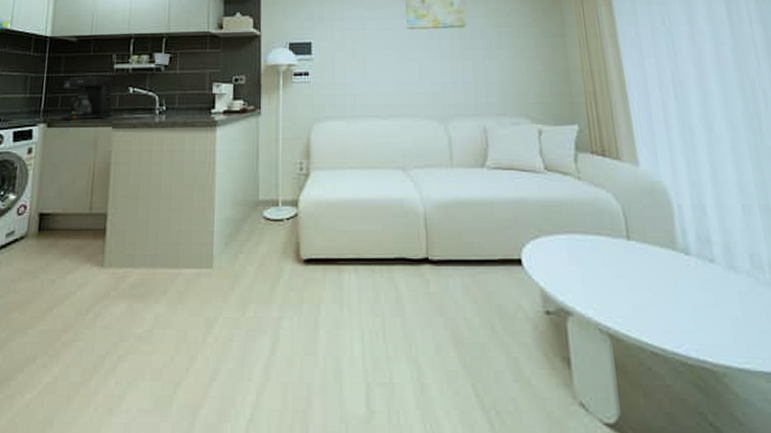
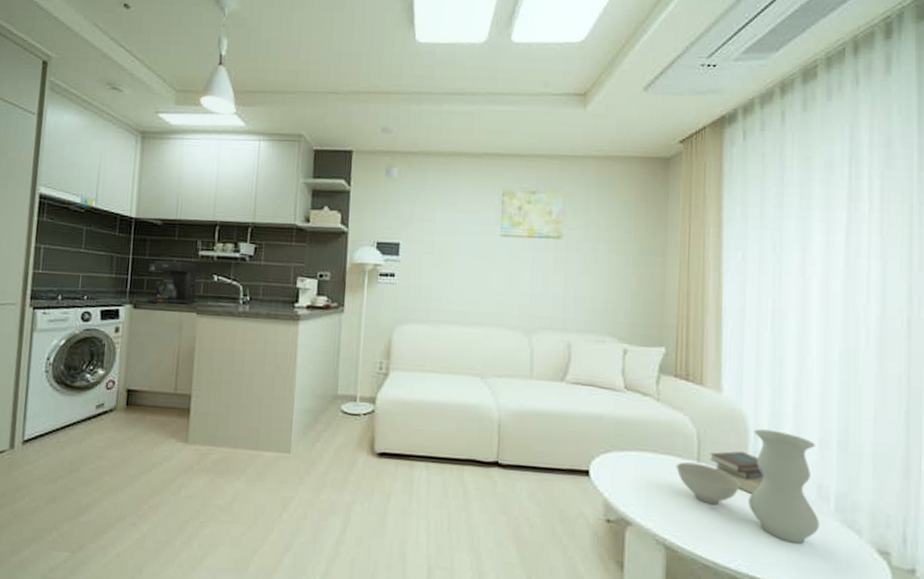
bowl: none [607,241,675,285] -> present [676,462,741,505]
books: none [638,224,697,269] -> present [710,451,765,494]
vase: none [676,200,760,319] -> present [748,429,820,544]

